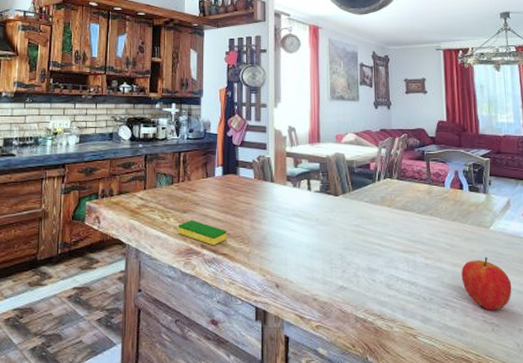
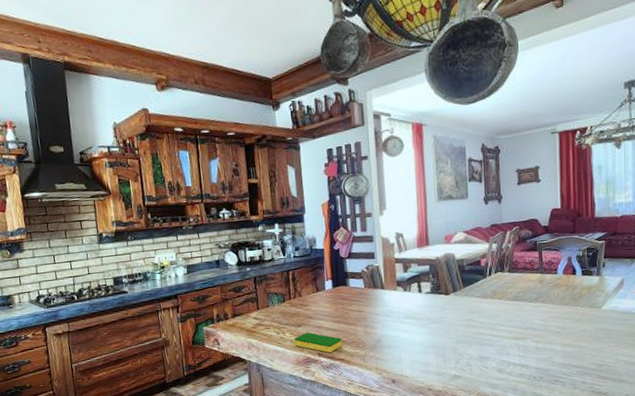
apple: present [461,256,512,311] -> none [571,334,621,382]

